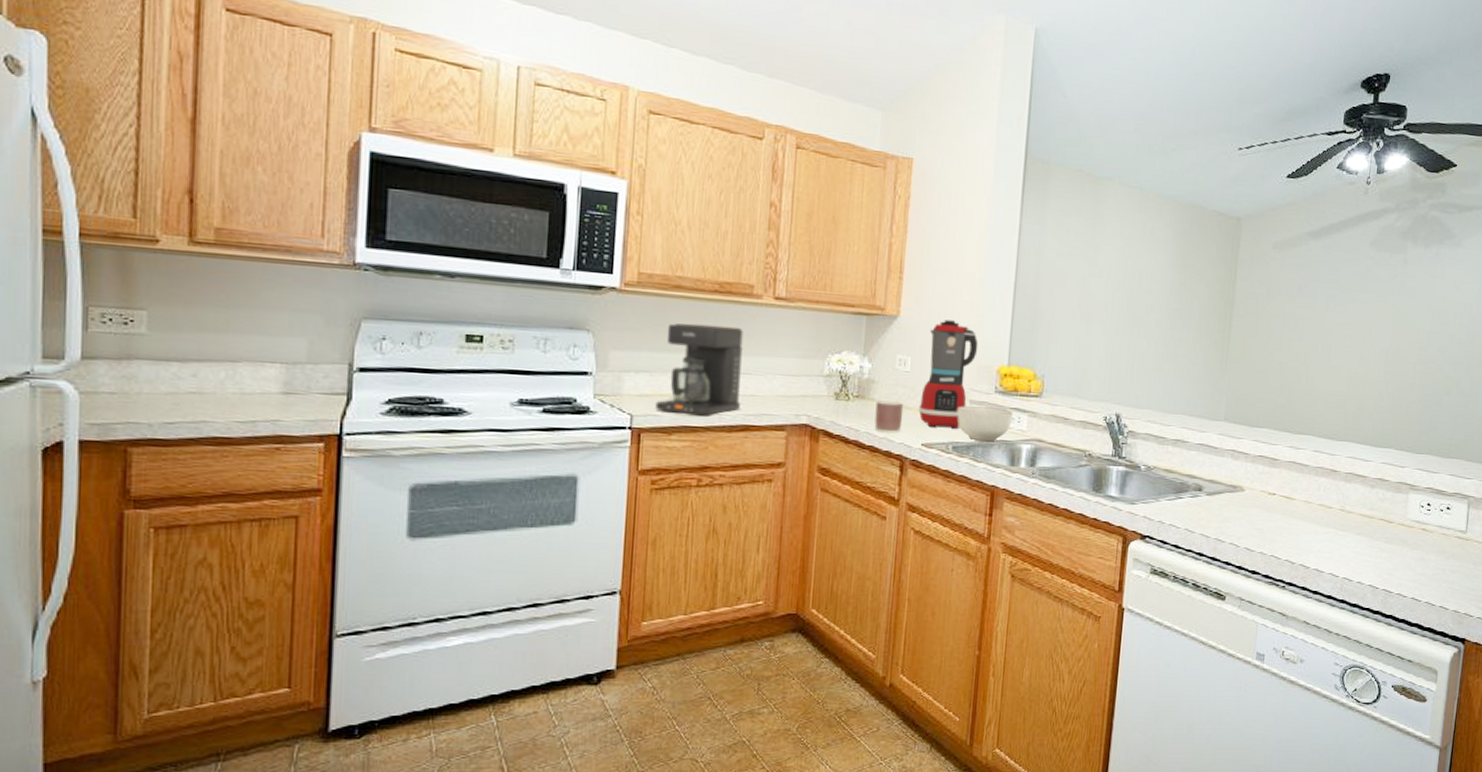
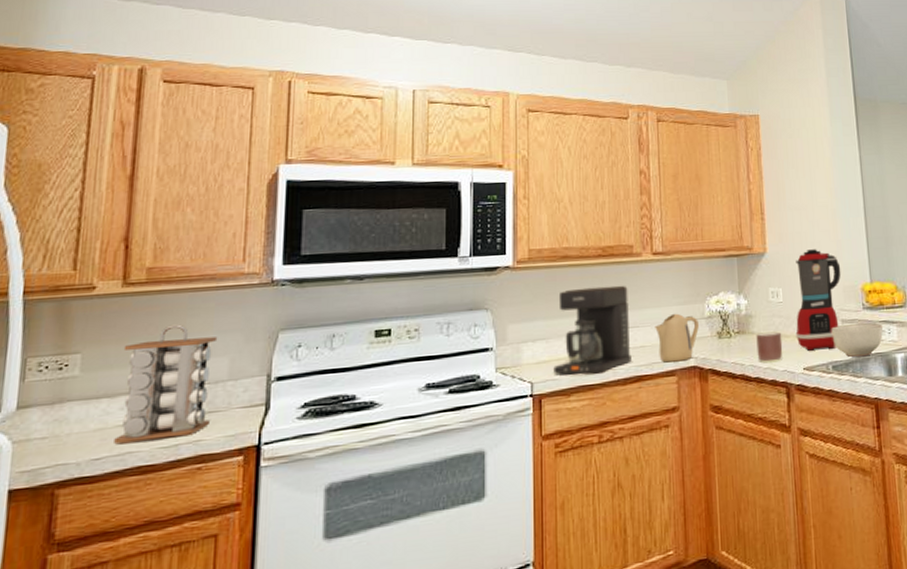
spice rack: none [187,294,295,415] -> present [114,324,218,443]
kettle: none [768,366,816,417] -> present [655,313,699,363]

